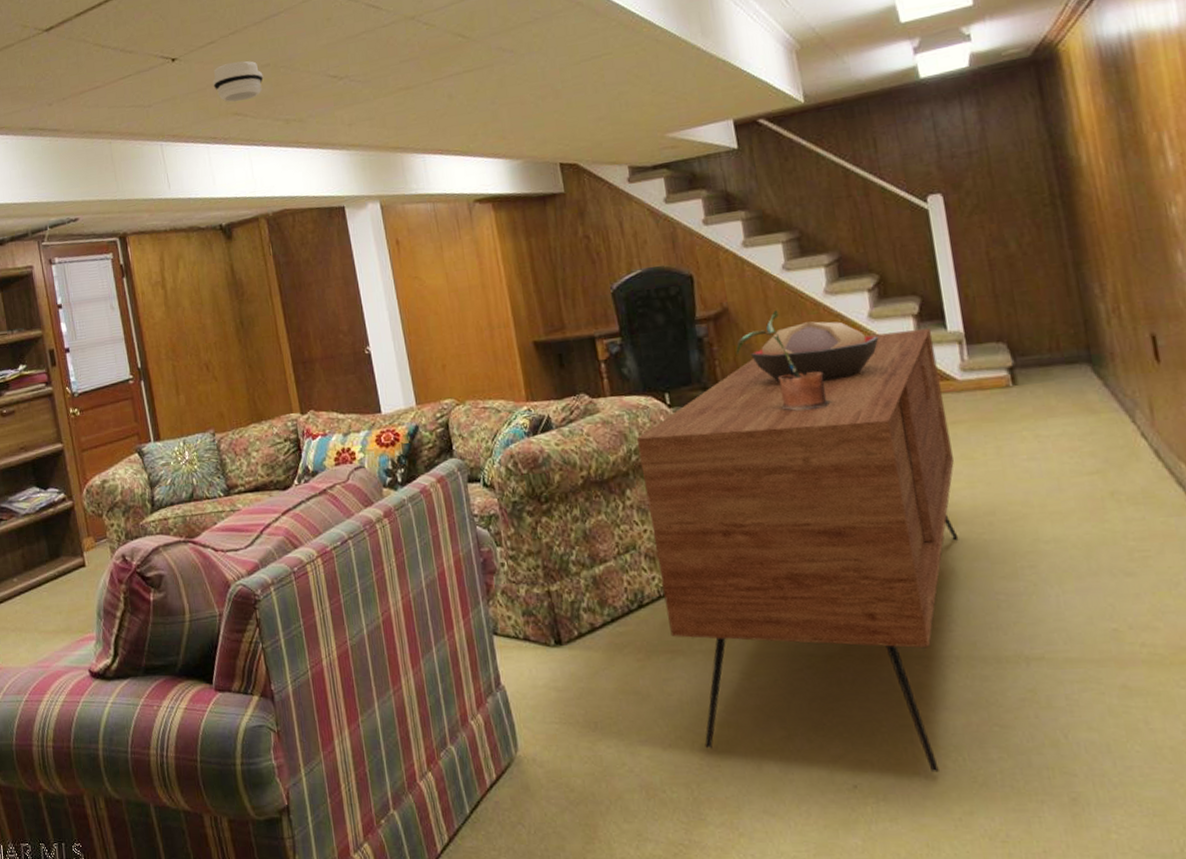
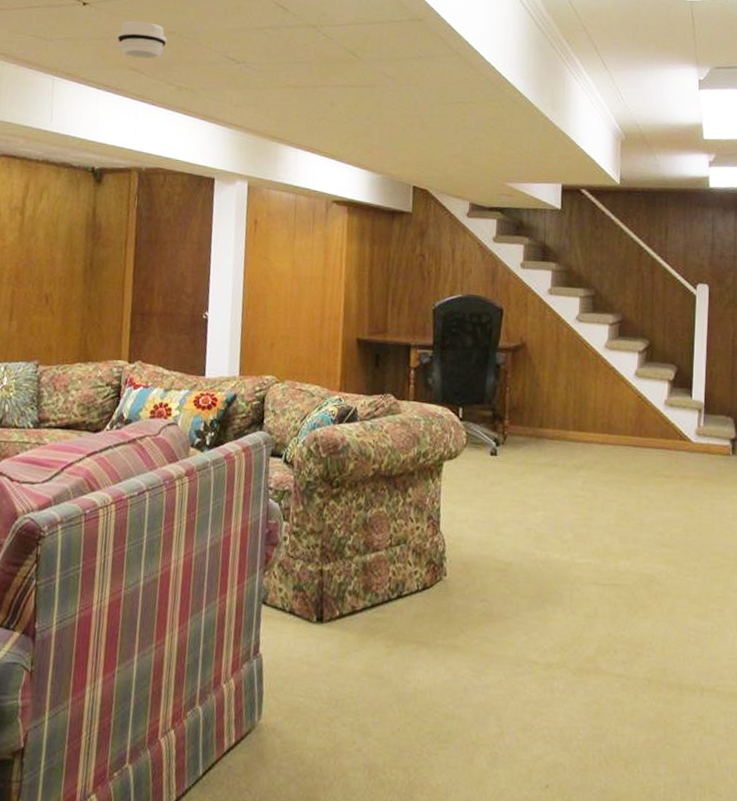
sideboard: present [636,329,959,773] -> none [420,390,680,781]
potted plant: present [736,310,834,411] -> none [525,353,595,446]
decorative bowl: present [750,321,879,383] -> none [536,369,639,424]

